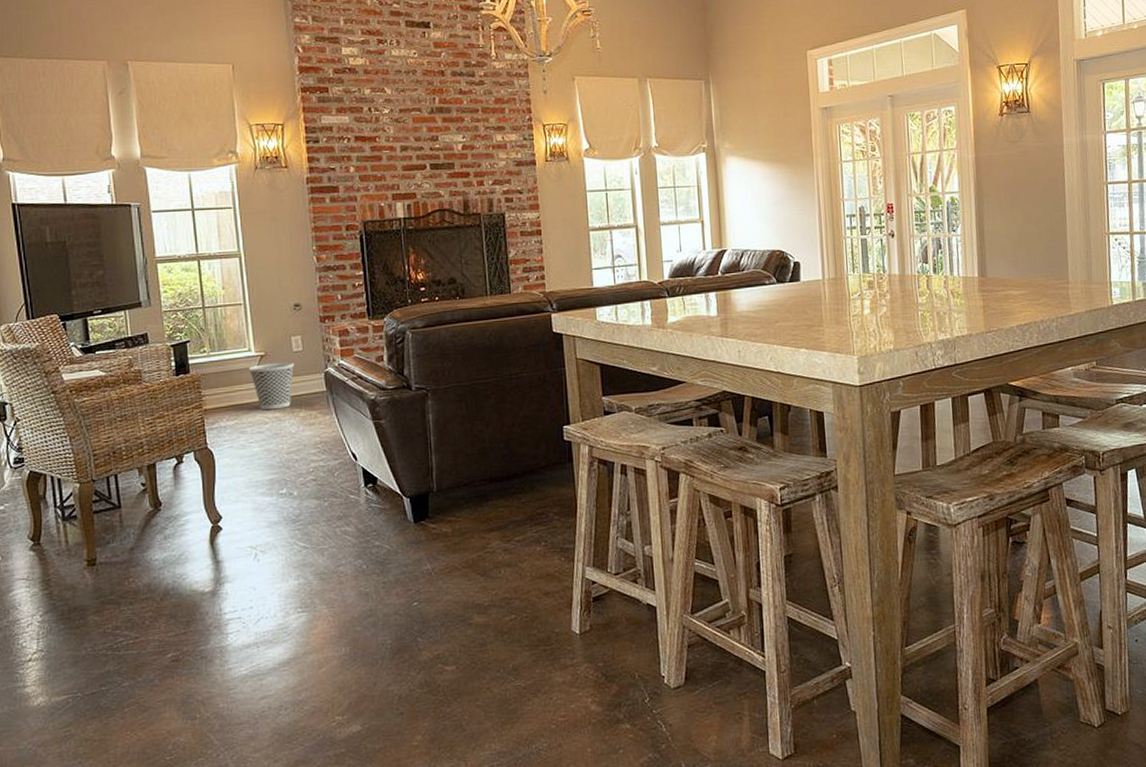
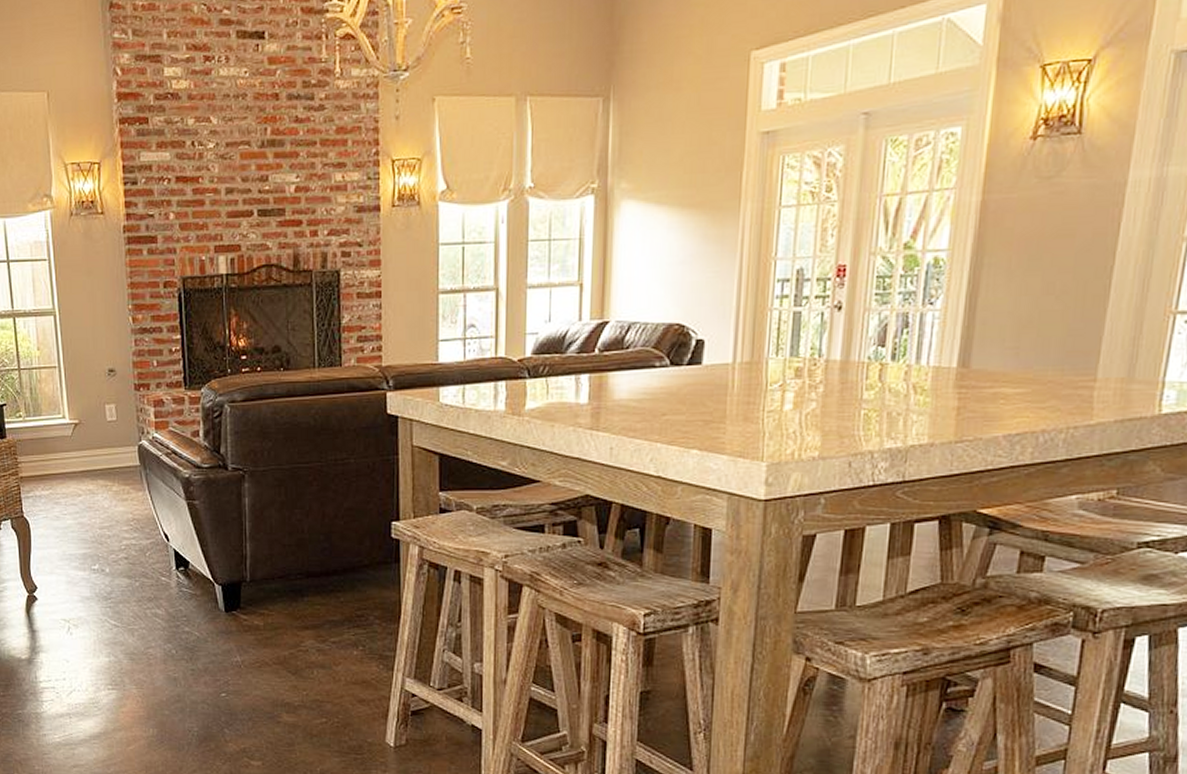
wastebasket: present [249,362,295,410] -> none [63,431,109,482]

